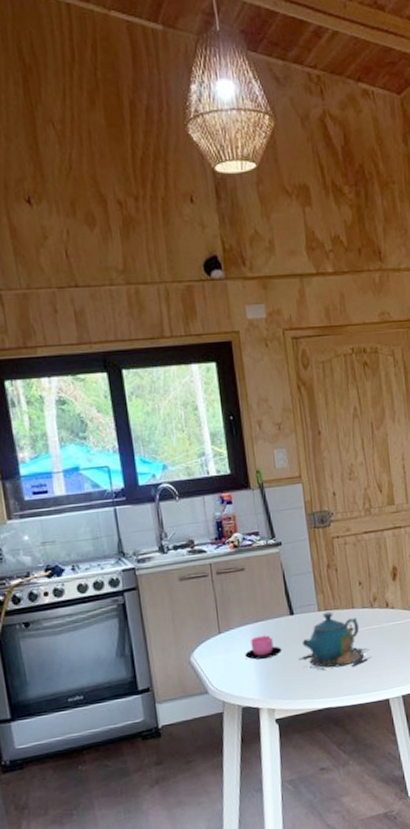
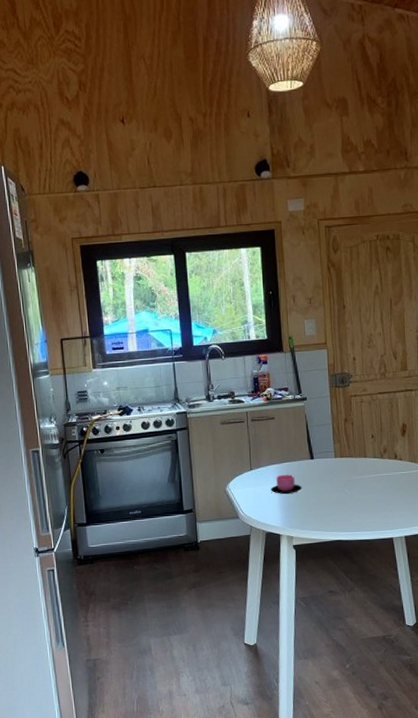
teapot: present [299,611,372,671] -> none [316,459,379,508]

